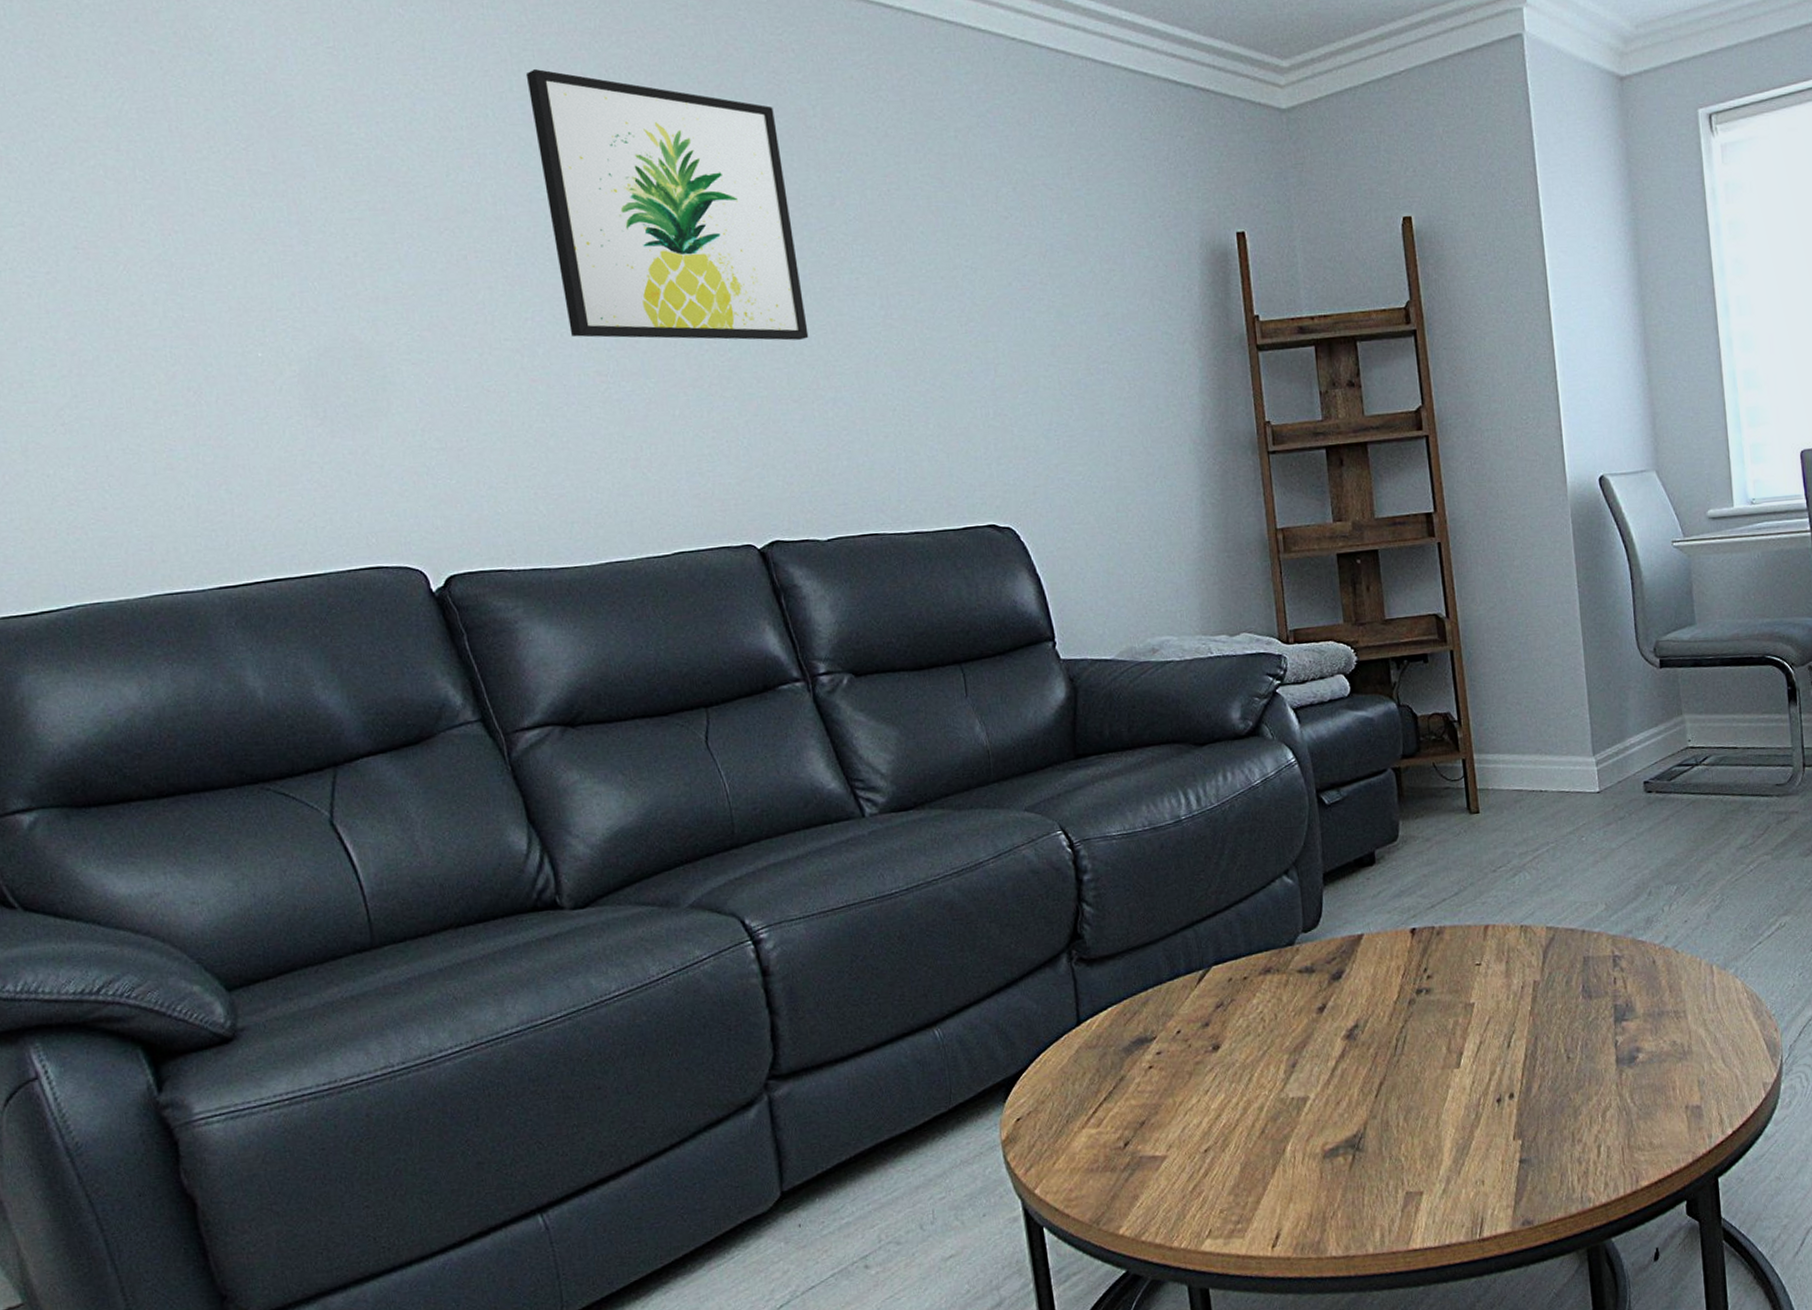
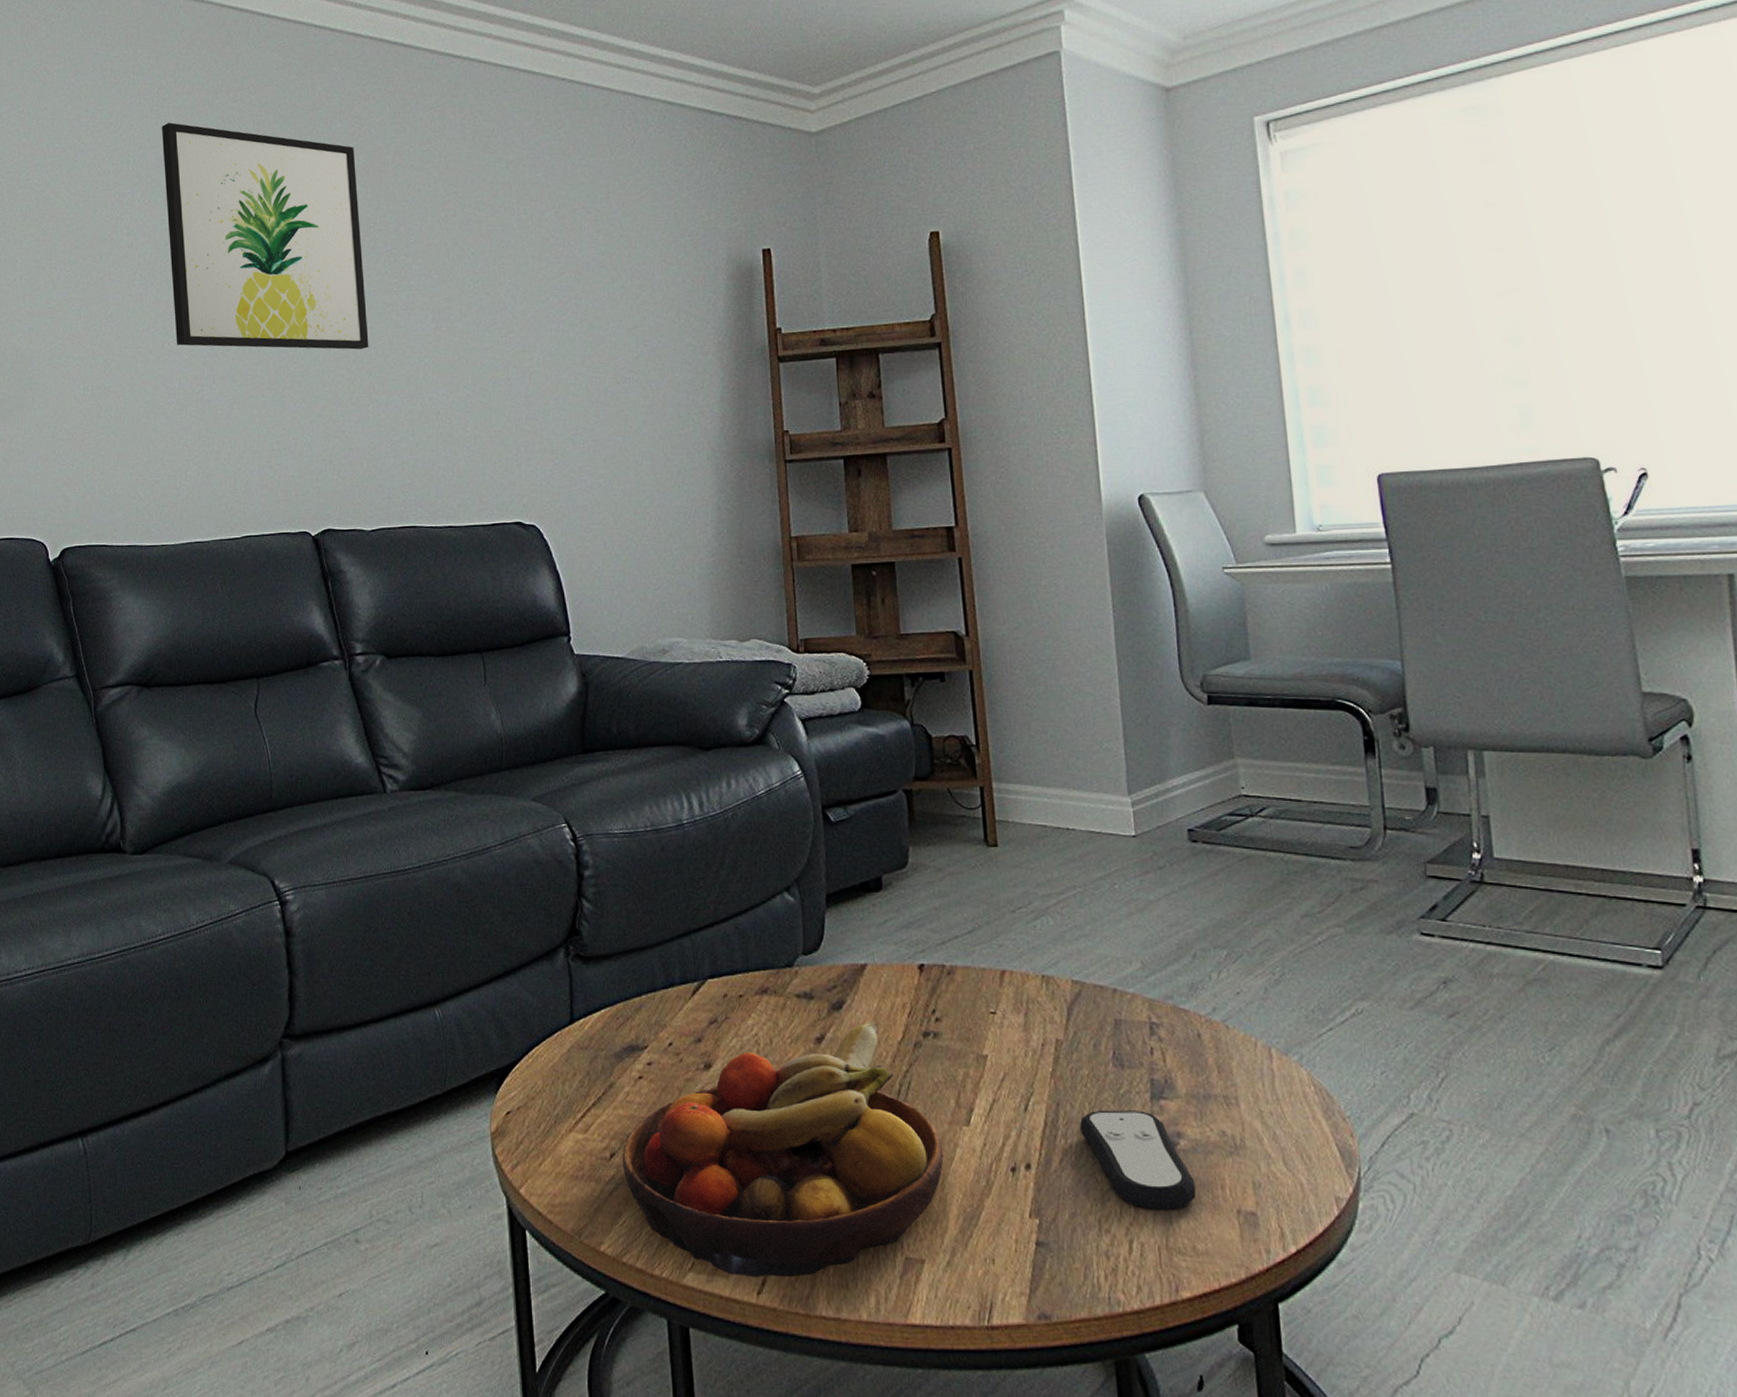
fruit bowl: none [1136,986,1438,1235] -> present [622,1021,944,1278]
remote control: none [1554,1033,1653,1118] -> present [1079,1110,1196,1210]

